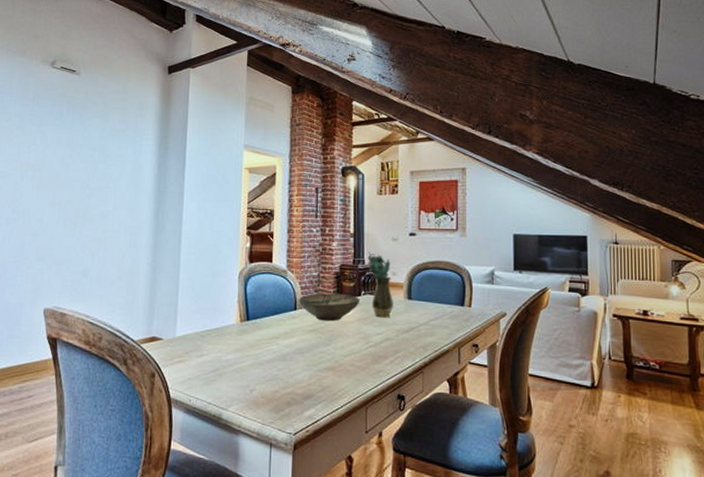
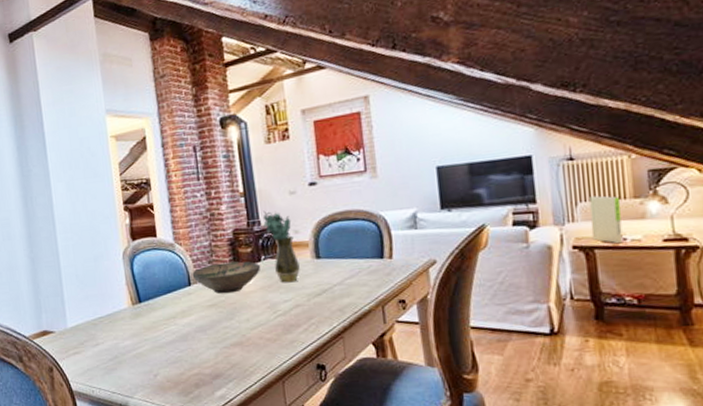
book: none [627,275,651,317] -> present [589,195,623,244]

